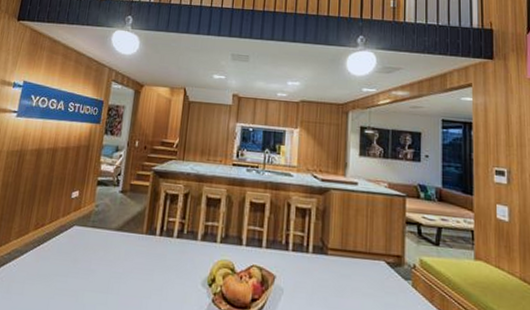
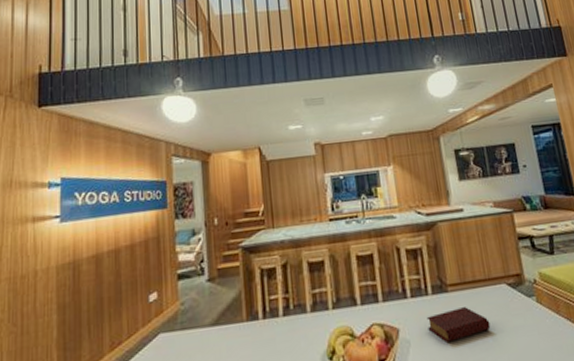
book: none [302,271,362,301] -> present [426,307,491,343]

